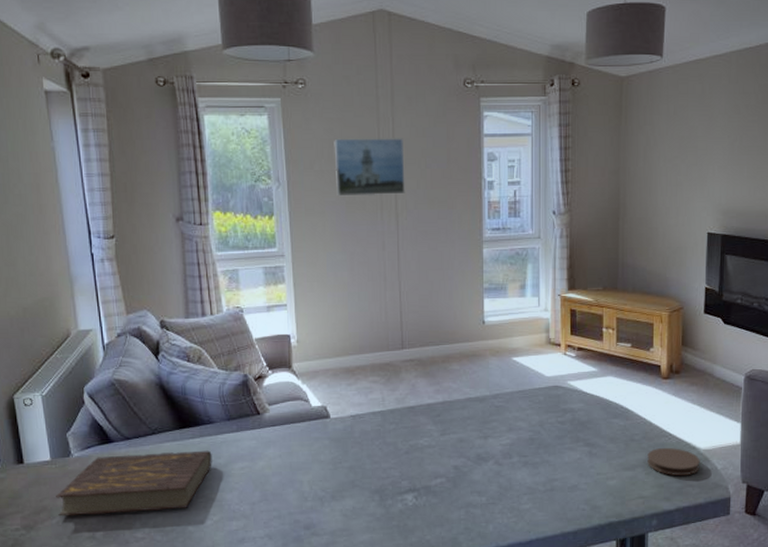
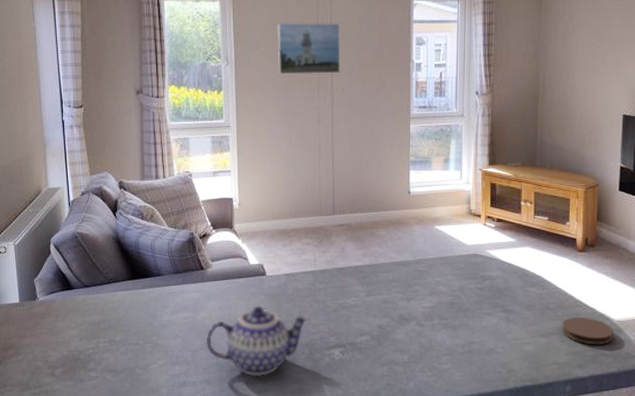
book: present [56,450,212,517] -> none [22,300,160,354]
teapot: none [265,451,379,528] -> present [205,305,309,377]

